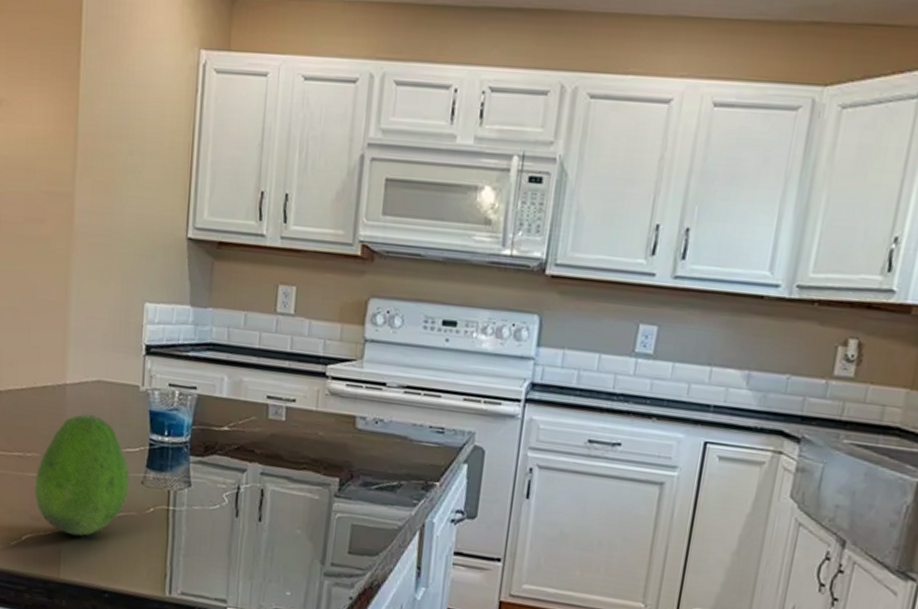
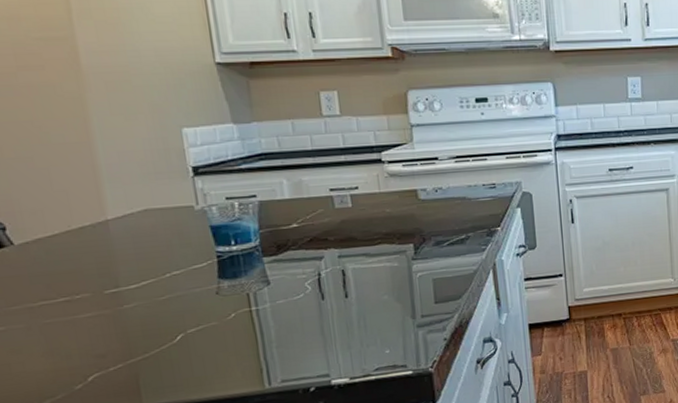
fruit: present [34,413,130,536] -> none [90,242,204,362]

